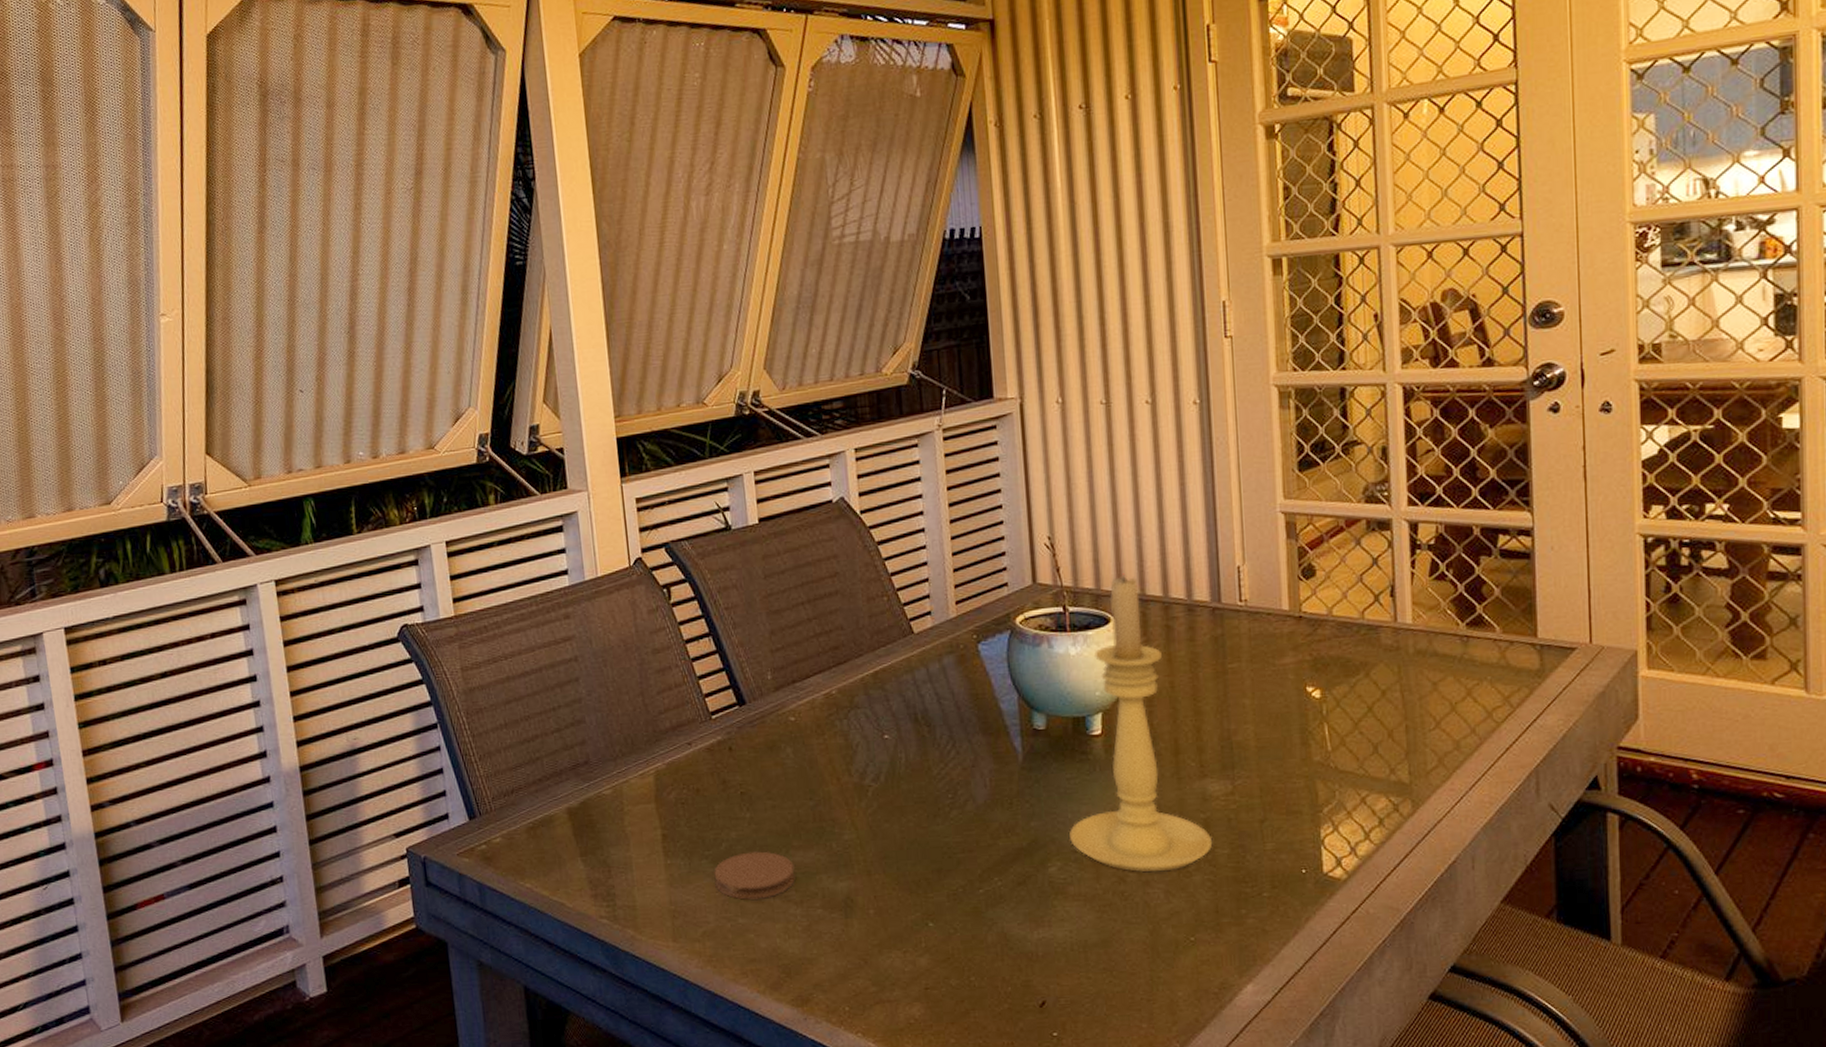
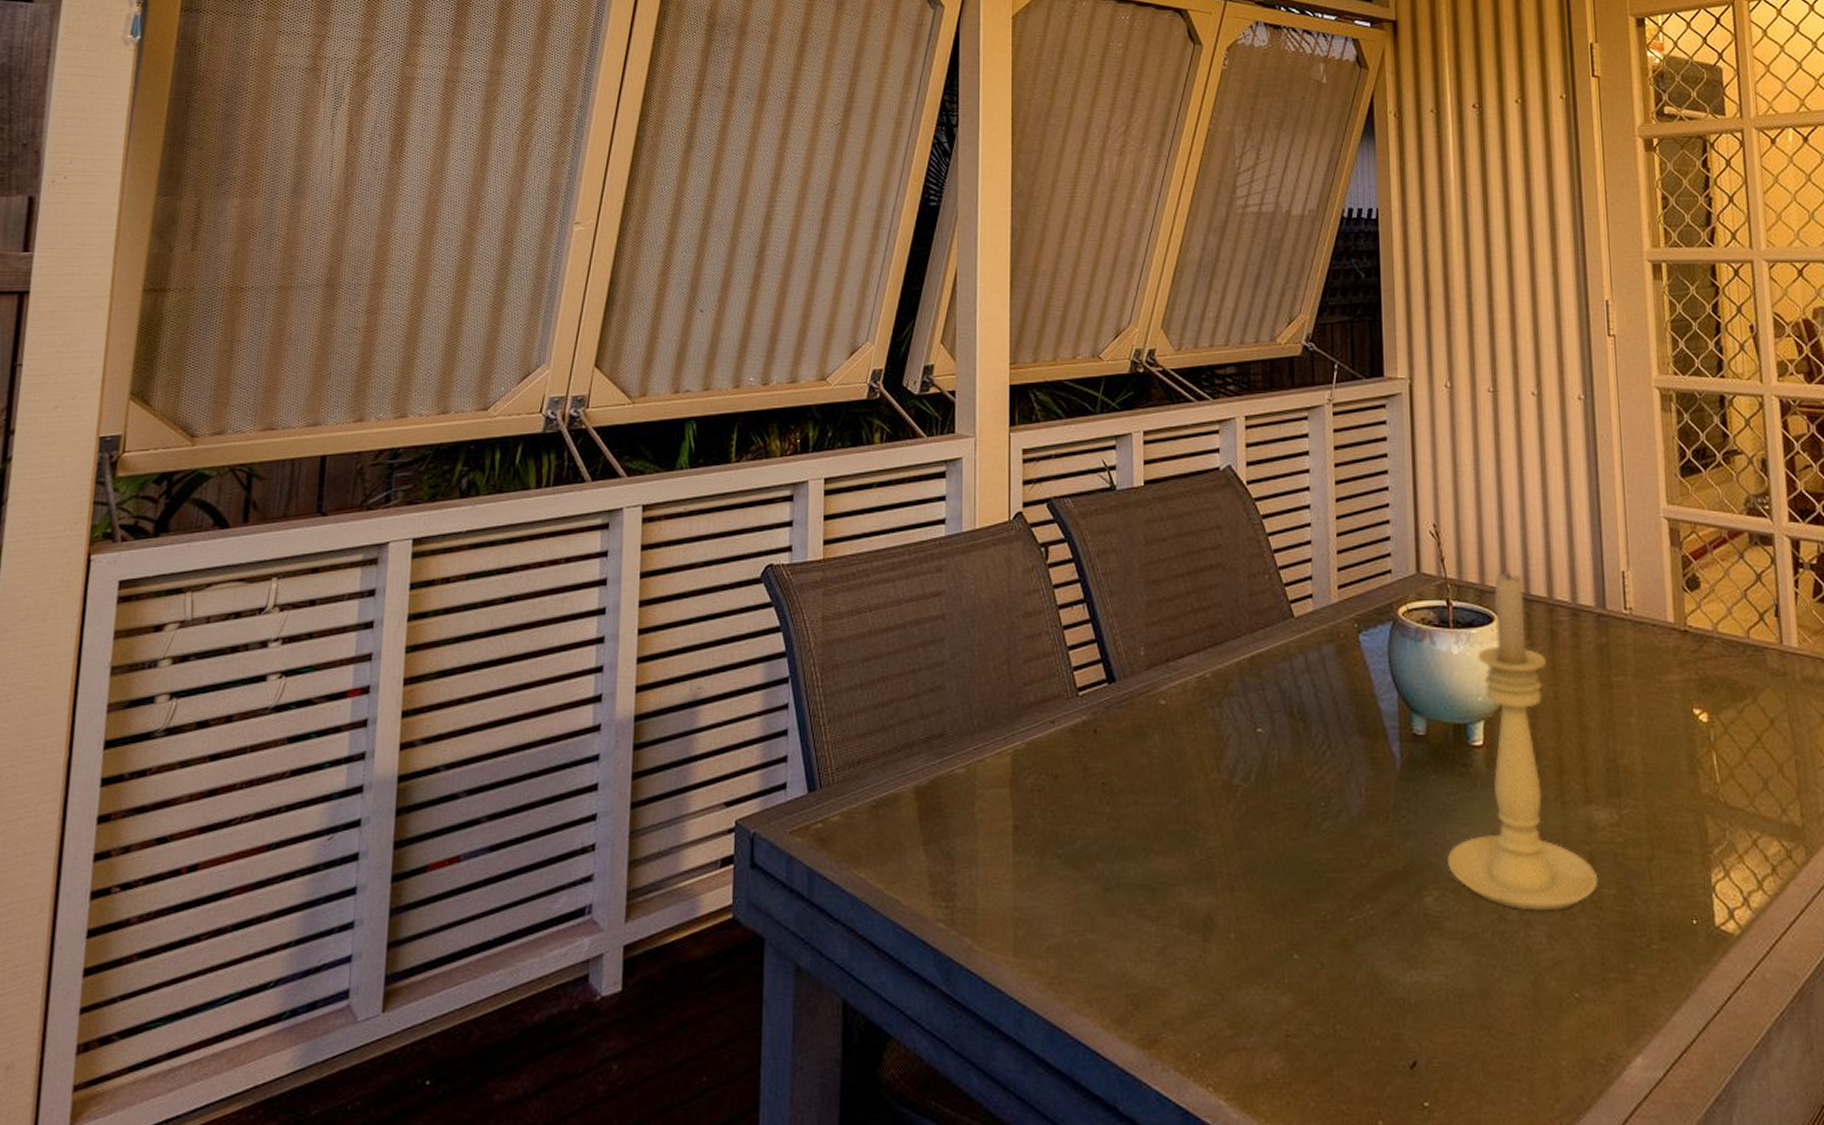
coaster: present [714,851,796,900] -> none [1065,853,1153,911]

